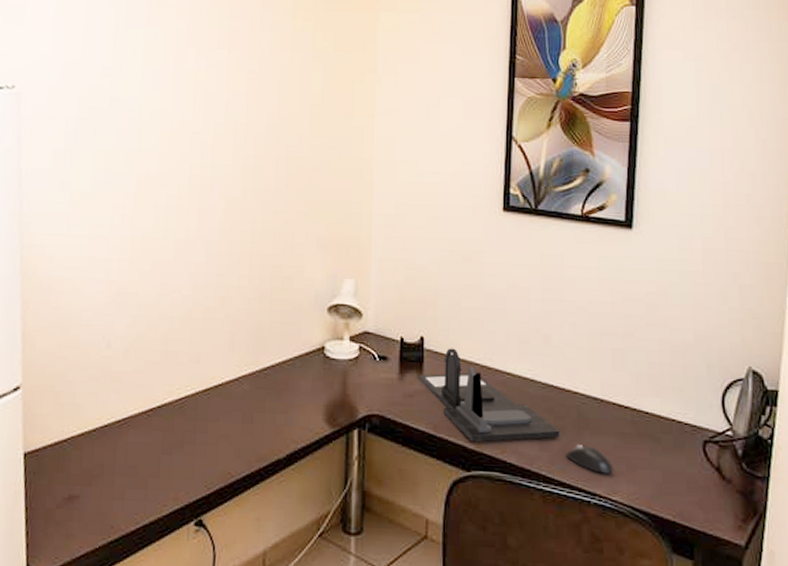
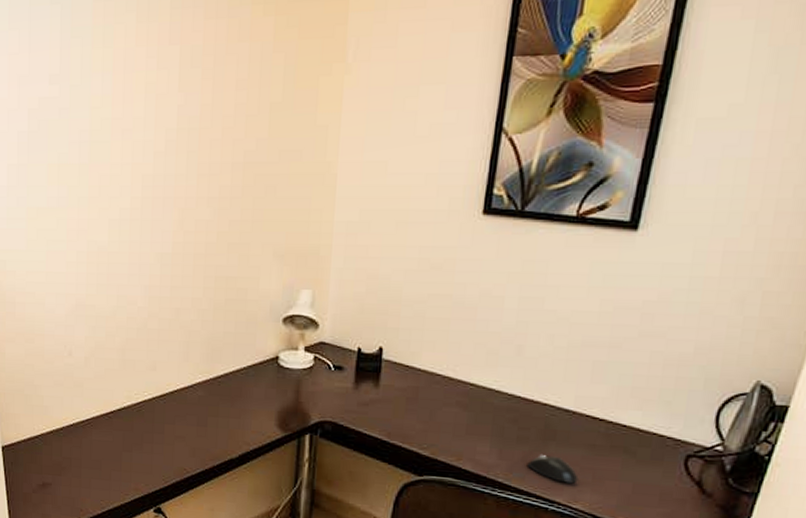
desk organizer: present [419,348,561,442] -> none [375,358,524,450]

